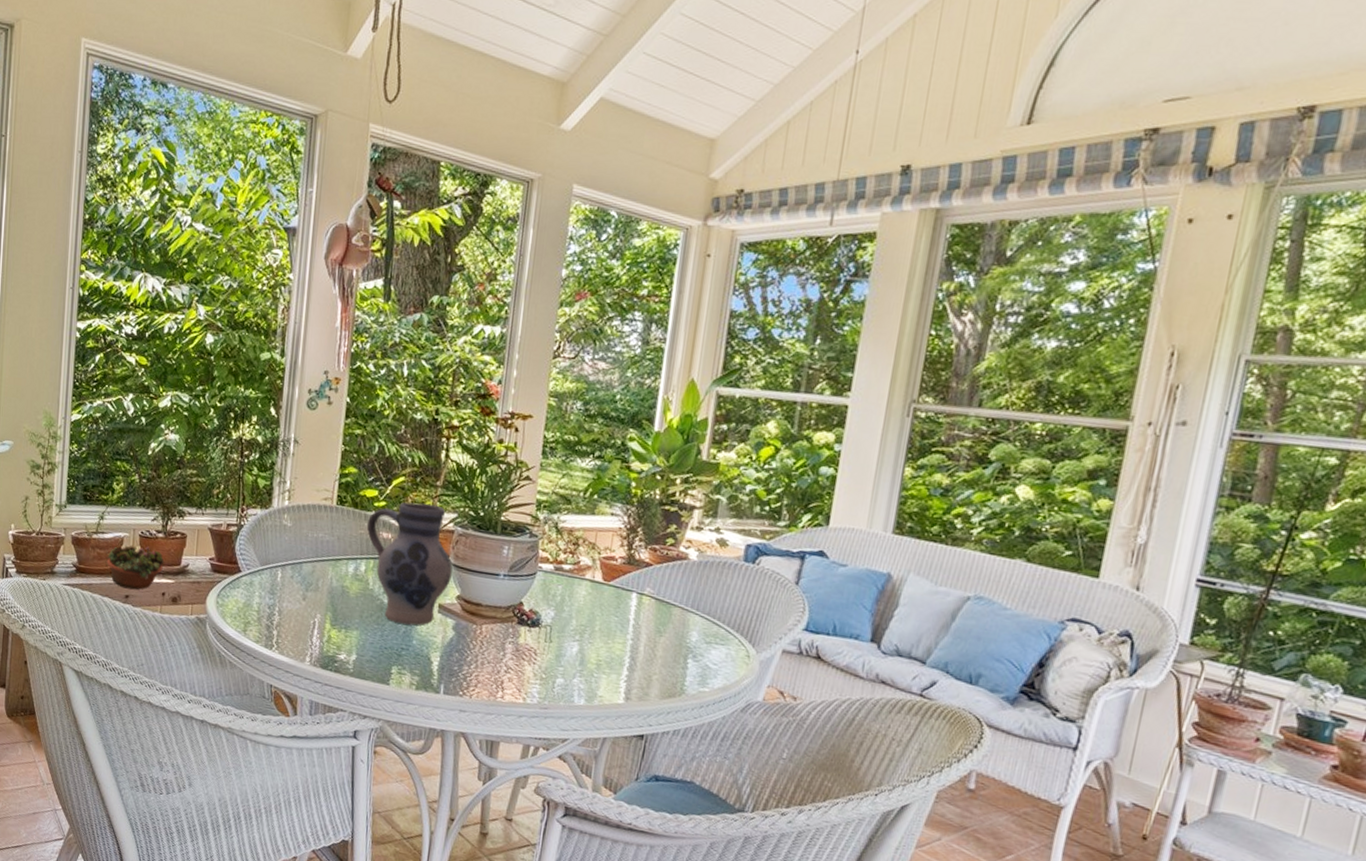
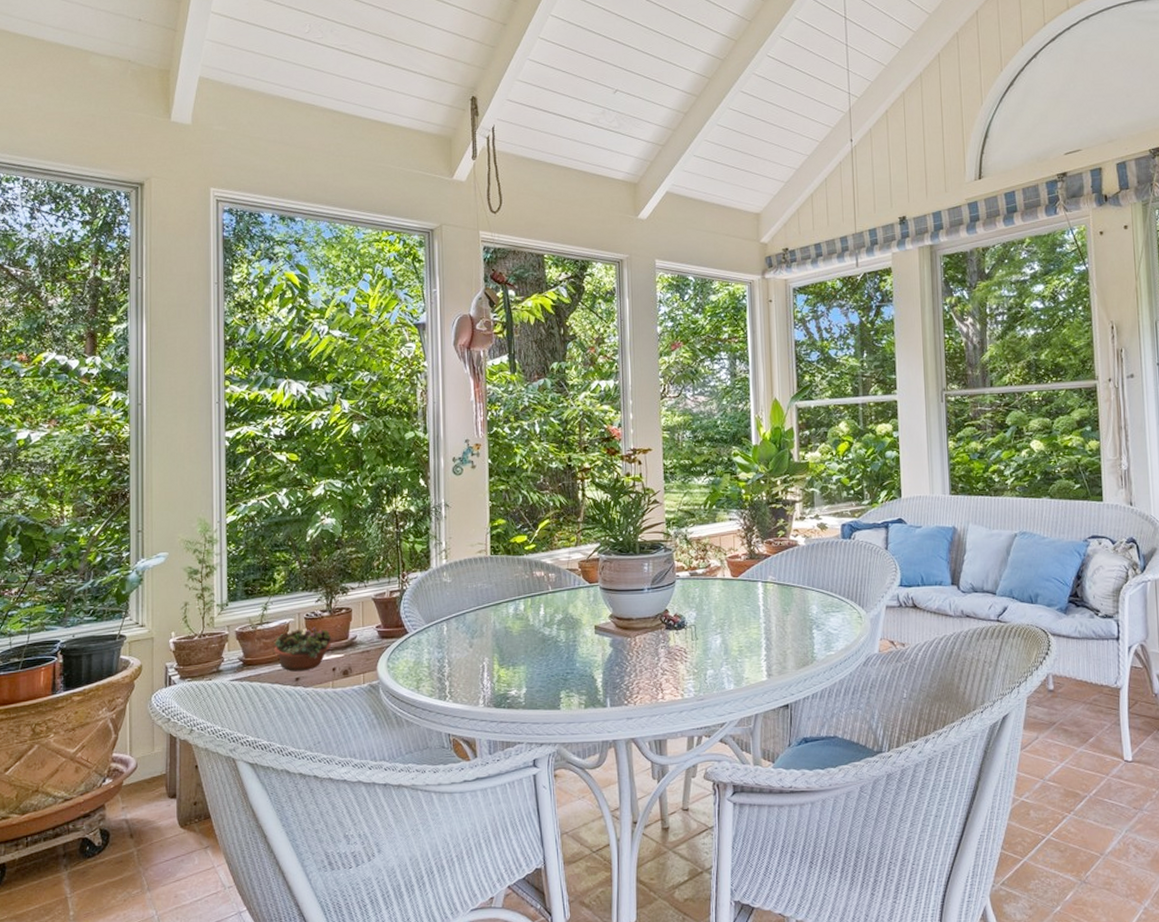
pitcher: present [366,502,453,626] -> none [520,539,603,651]

